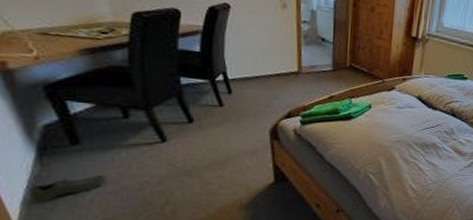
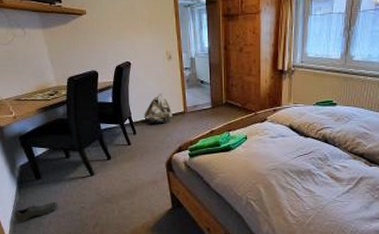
backpack: none [244,47,283,83] -> present [144,94,173,124]

